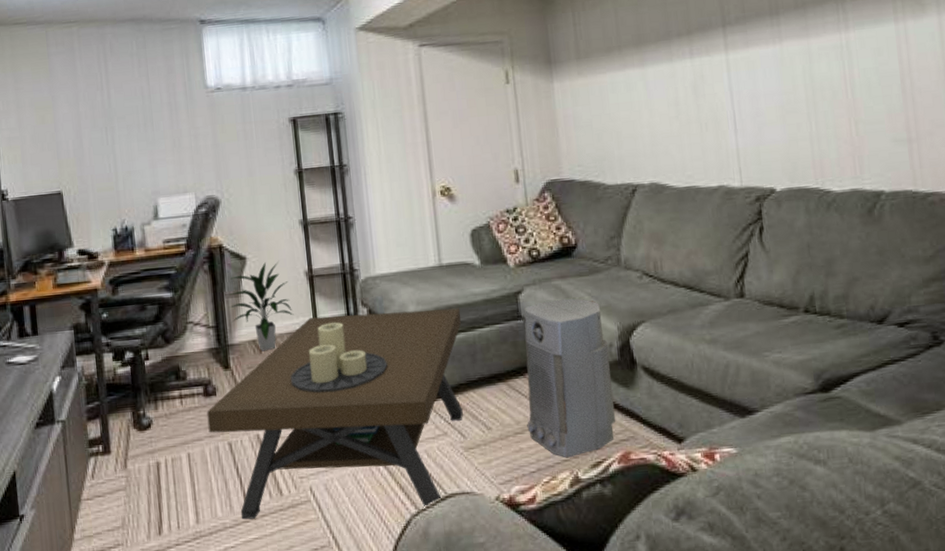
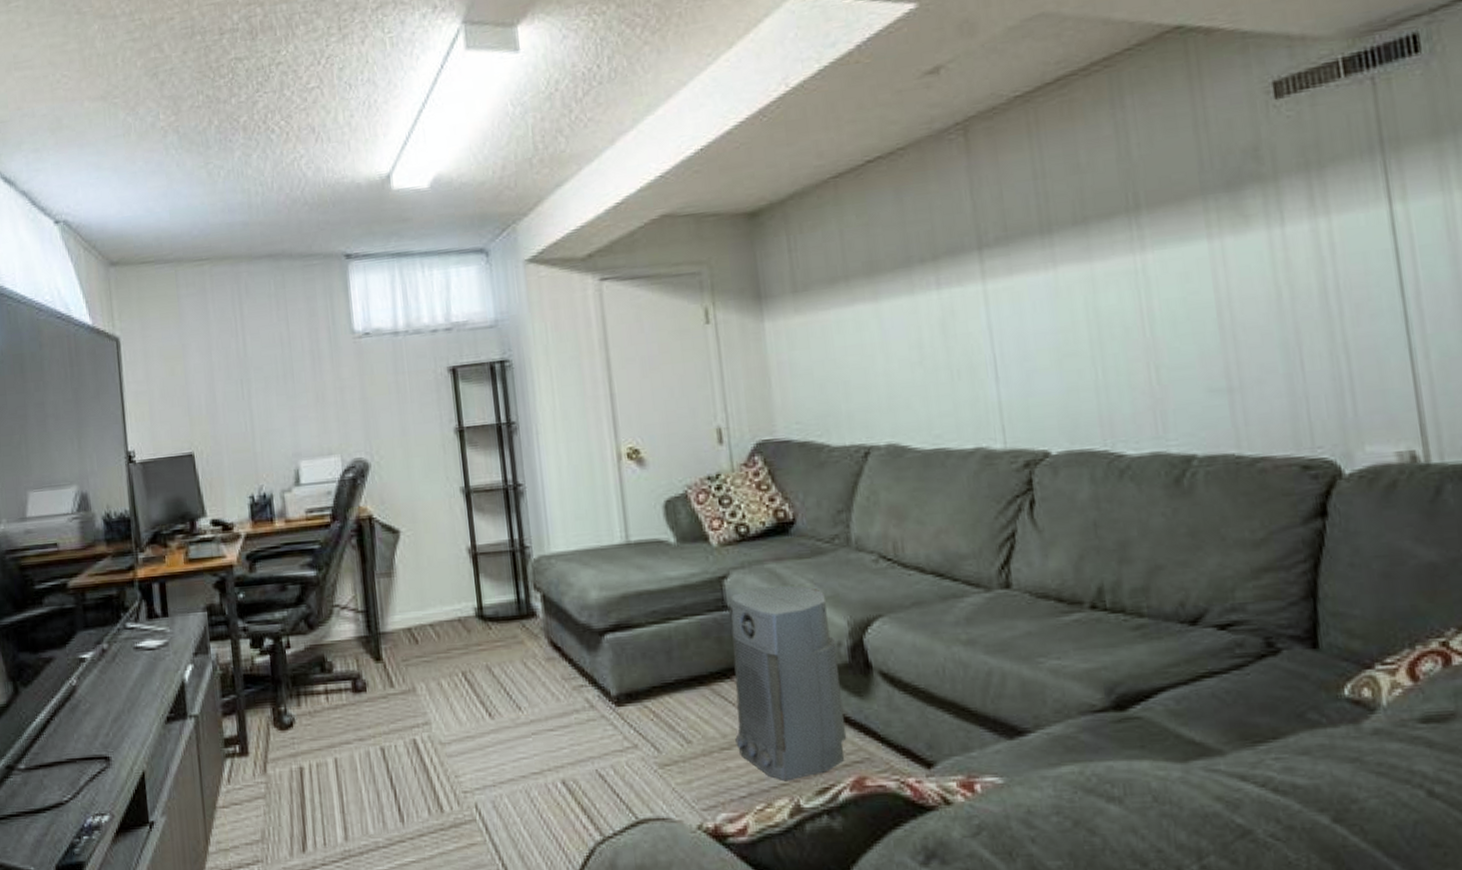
coffee table: present [206,308,463,520] -> none [356,595,657,839]
indoor plant: present [228,261,294,352] -> none [380,536,455,642]

